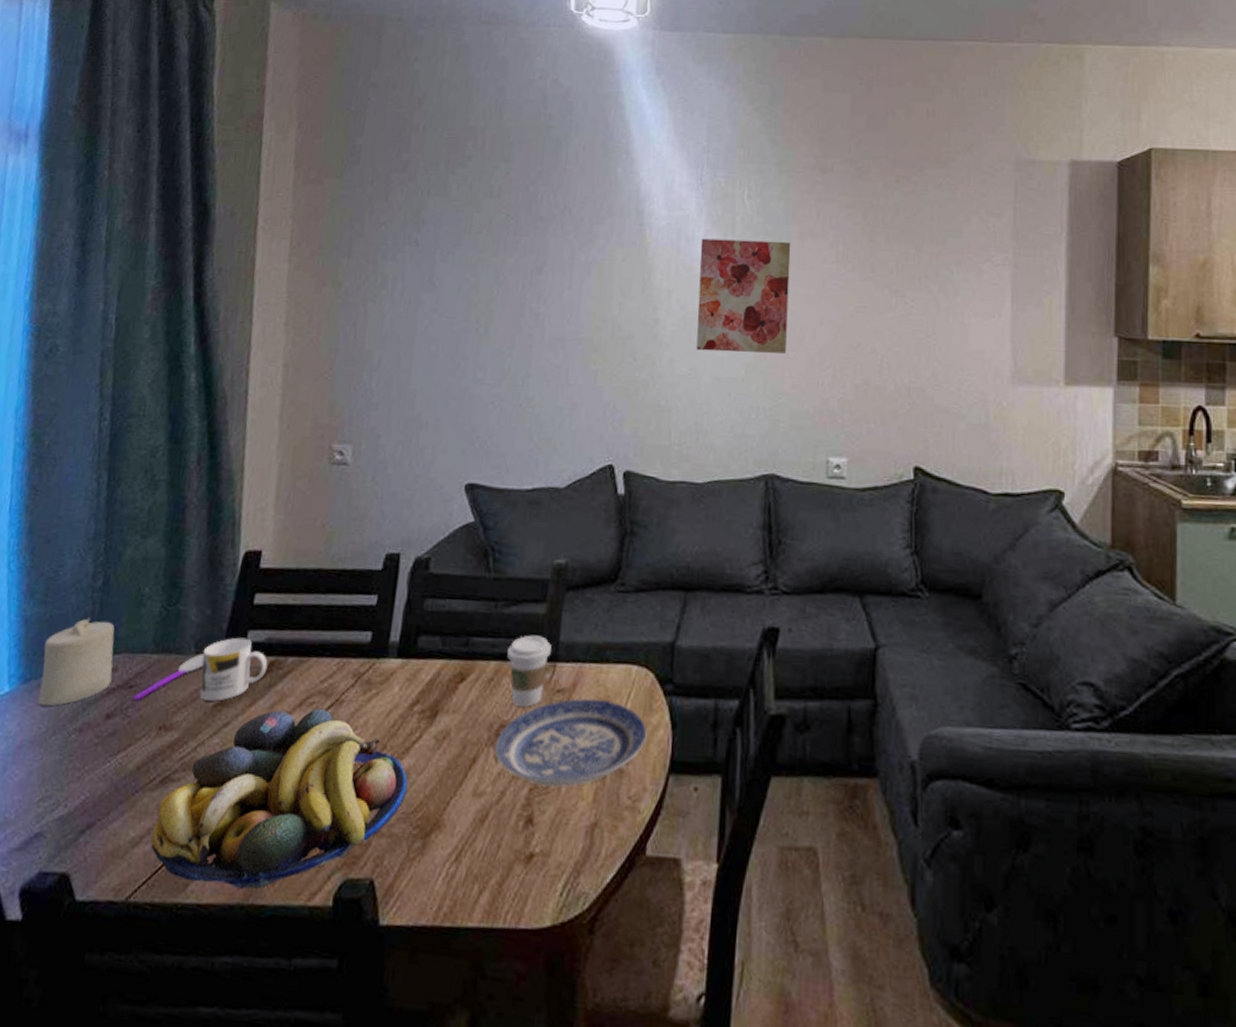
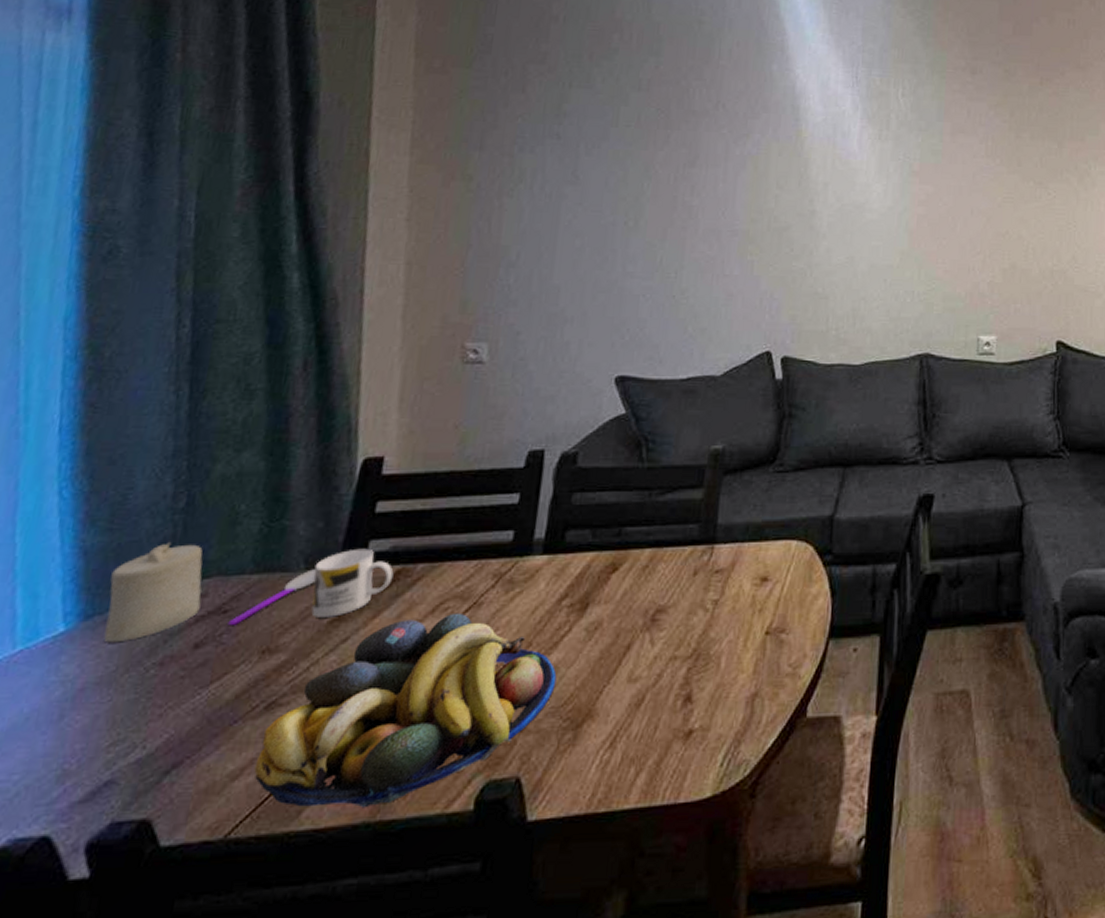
plate: present [495,698,647,788] -> none [651,576,807,664]
coffee cup: present [507,635,551,707] -> none [662,520,709,590]
wall art: present [696,238,791,354] -> none [853,134,944,242]

